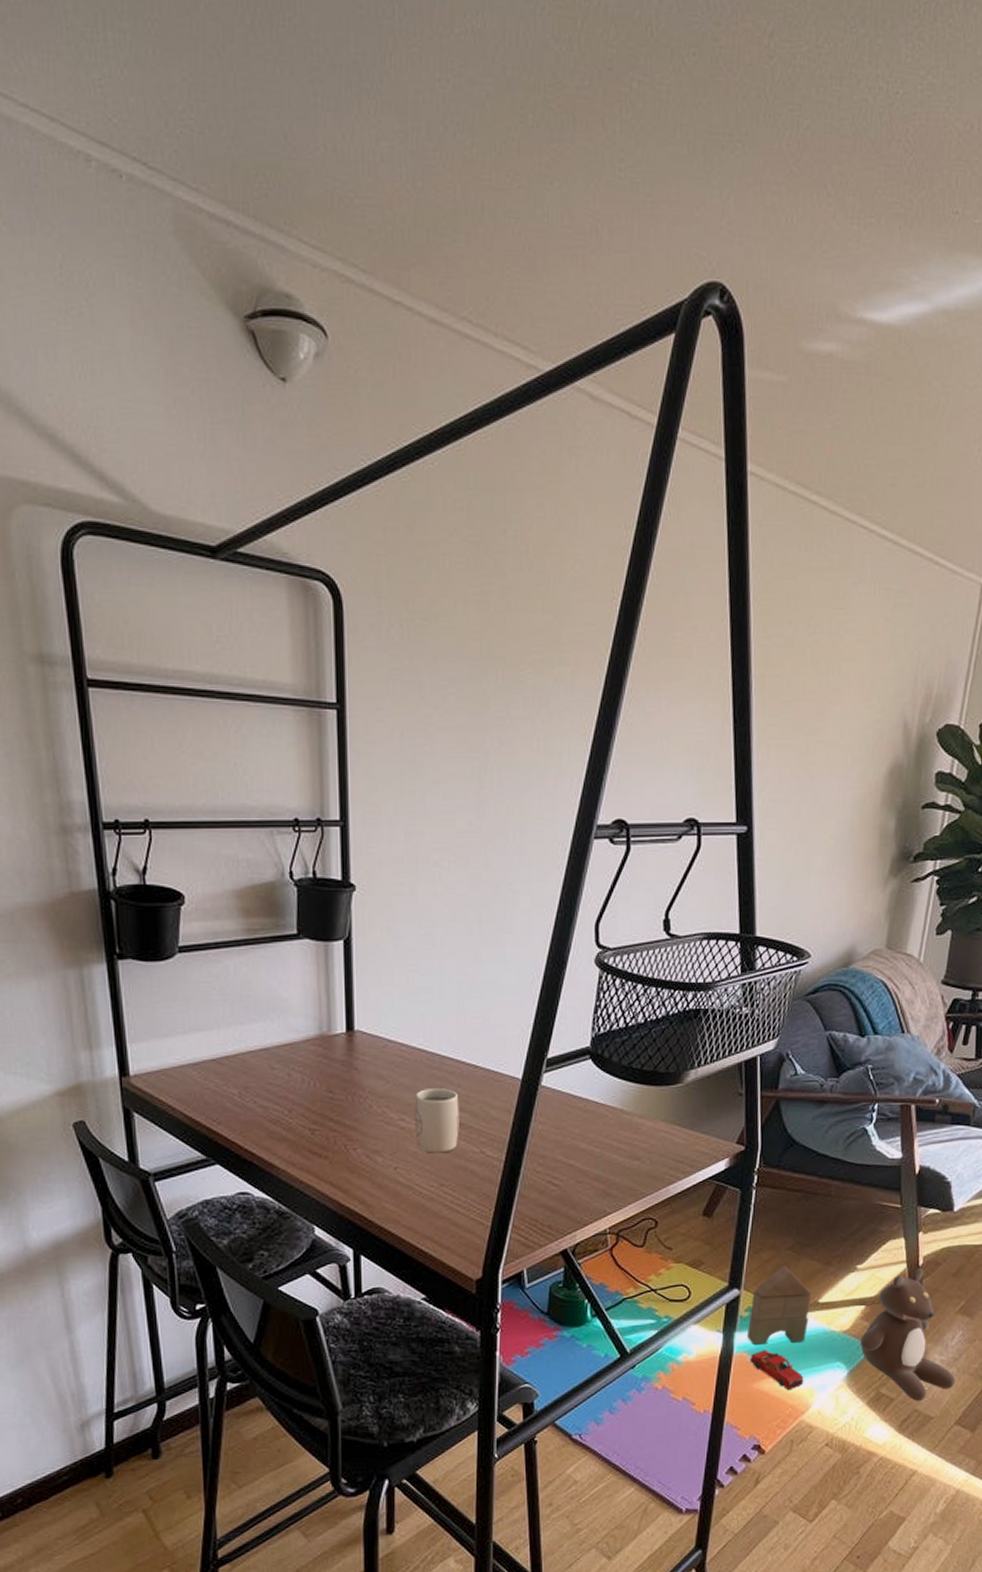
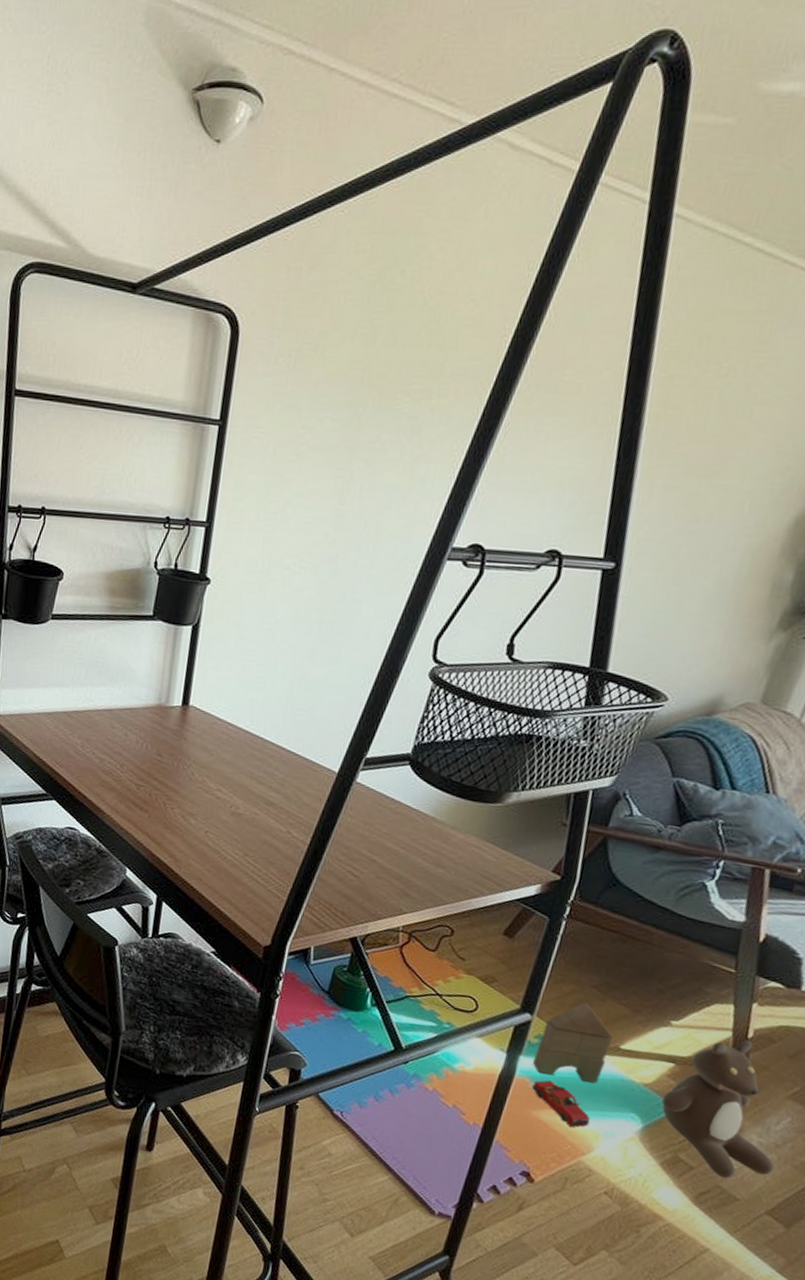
mug: present [414,1088,459,1153] -> none [229,766,275,827]

